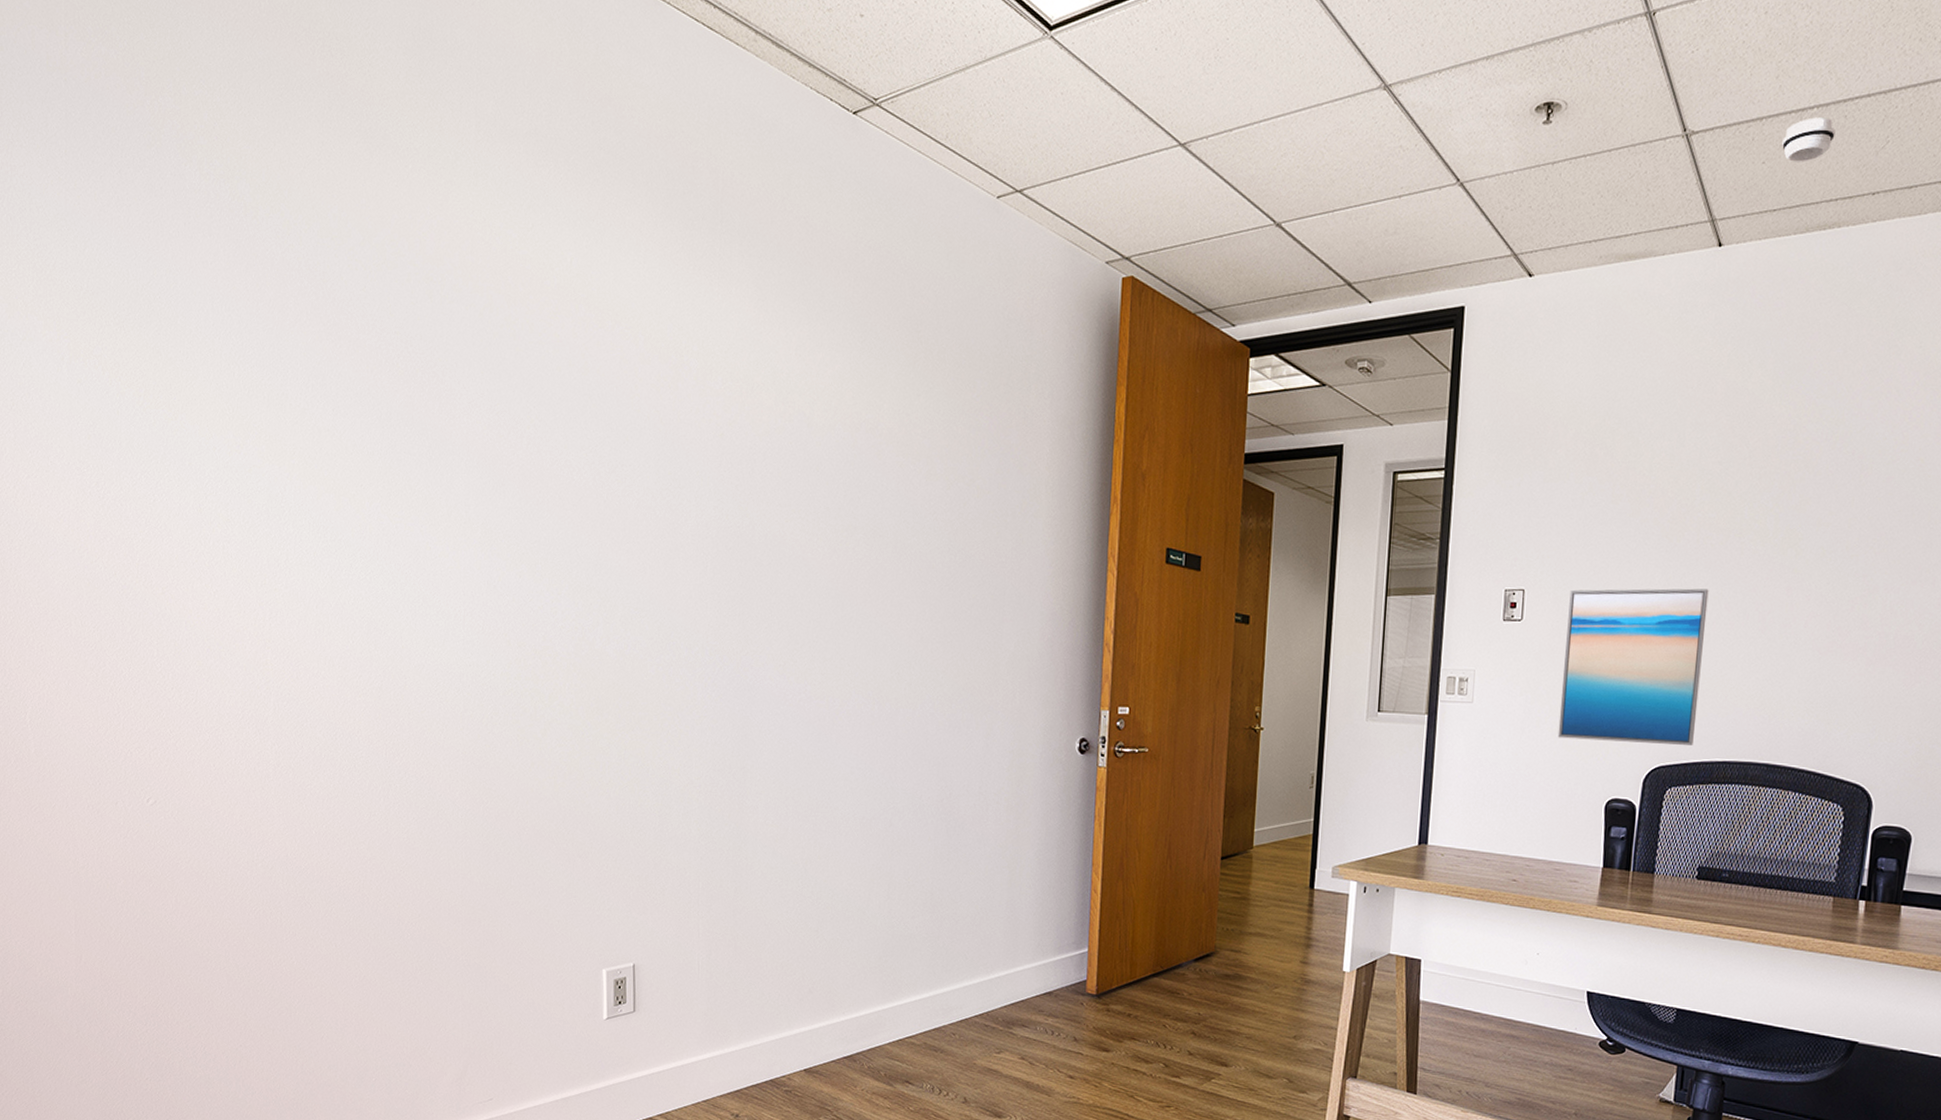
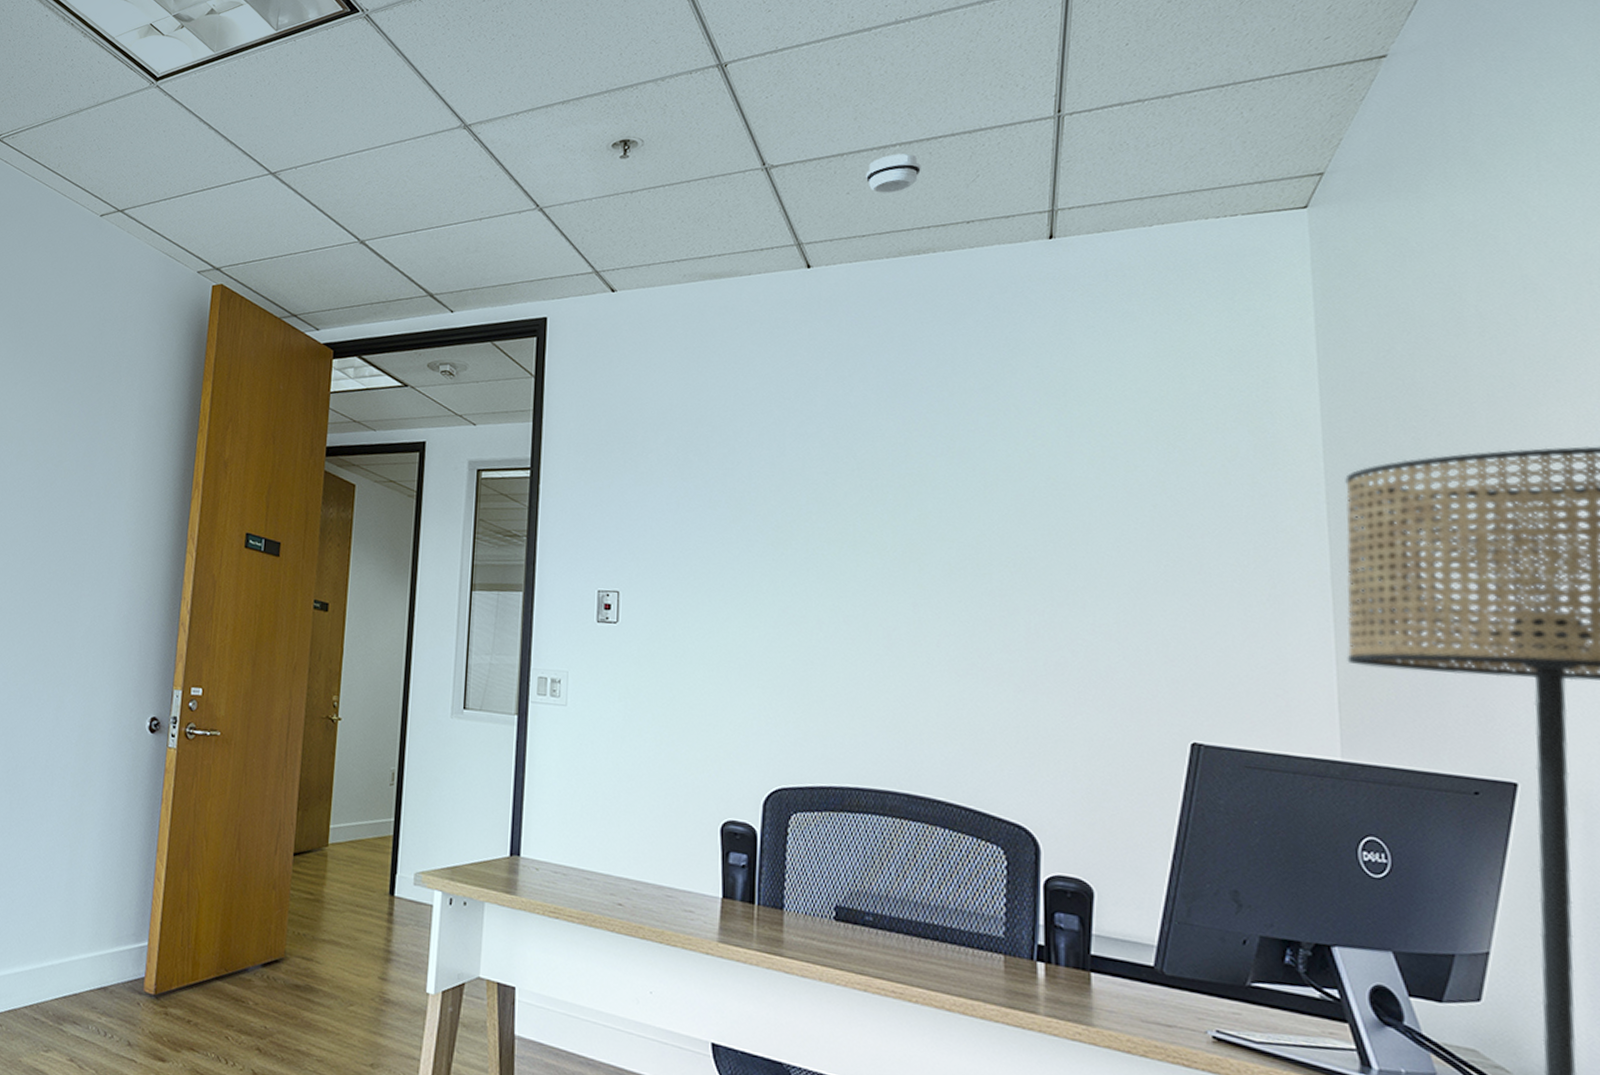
wall art: present [1557,588,1709,745] -> none [662,594,824,767]

